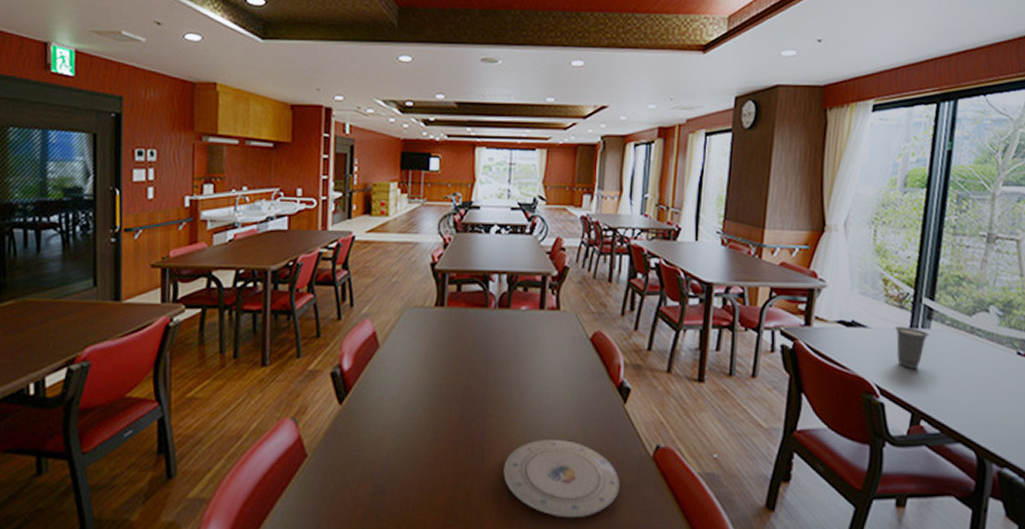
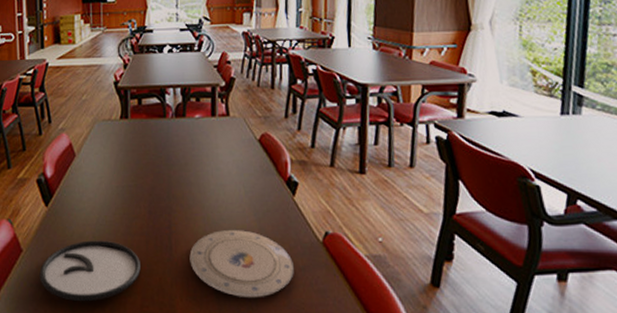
plate: none [325,446,446,518] -> present [39,240,141,302]
cup: present [895,326,929,368] -> none [546,114,580,152]

